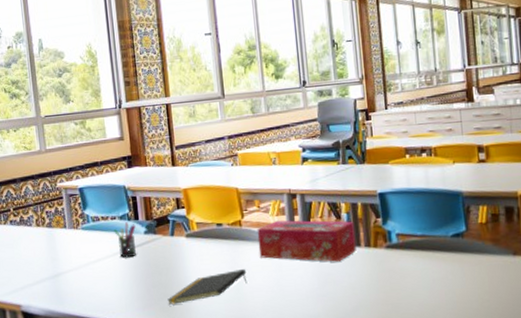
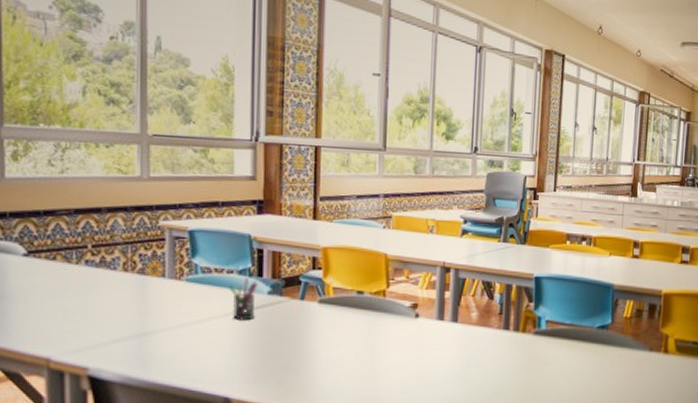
notepad: present [167,268,248,305] -> none [286,343,384,378]
tissue box: present [257,220,357,262] -> none [401,294,506,344]

